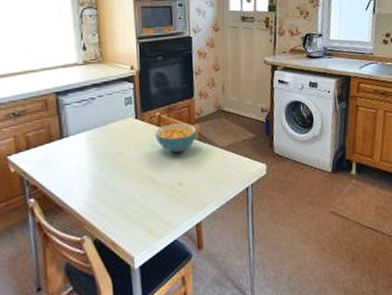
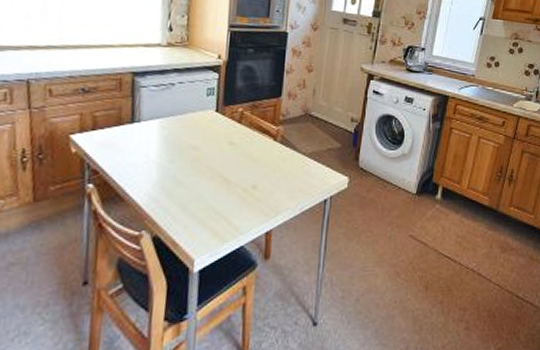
cereal bowl: present [154,123,197,153] -> none [234,122,281,154]

